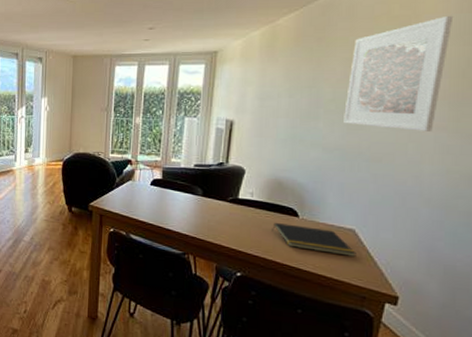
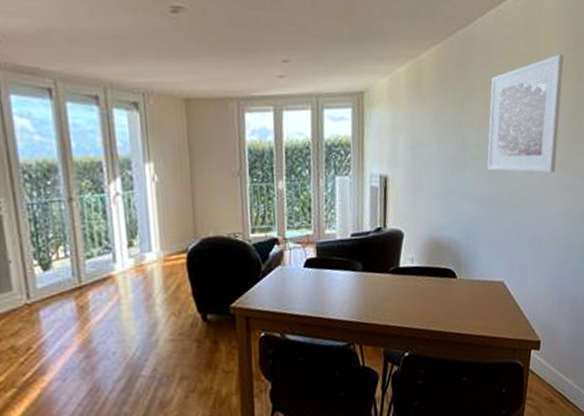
notepad: present [272,223,356,257] -> none [434,286,507,312]

